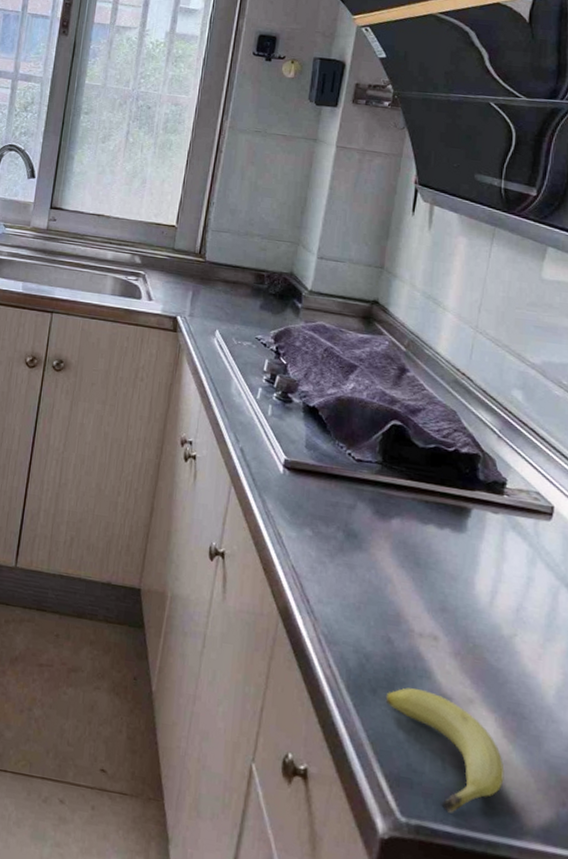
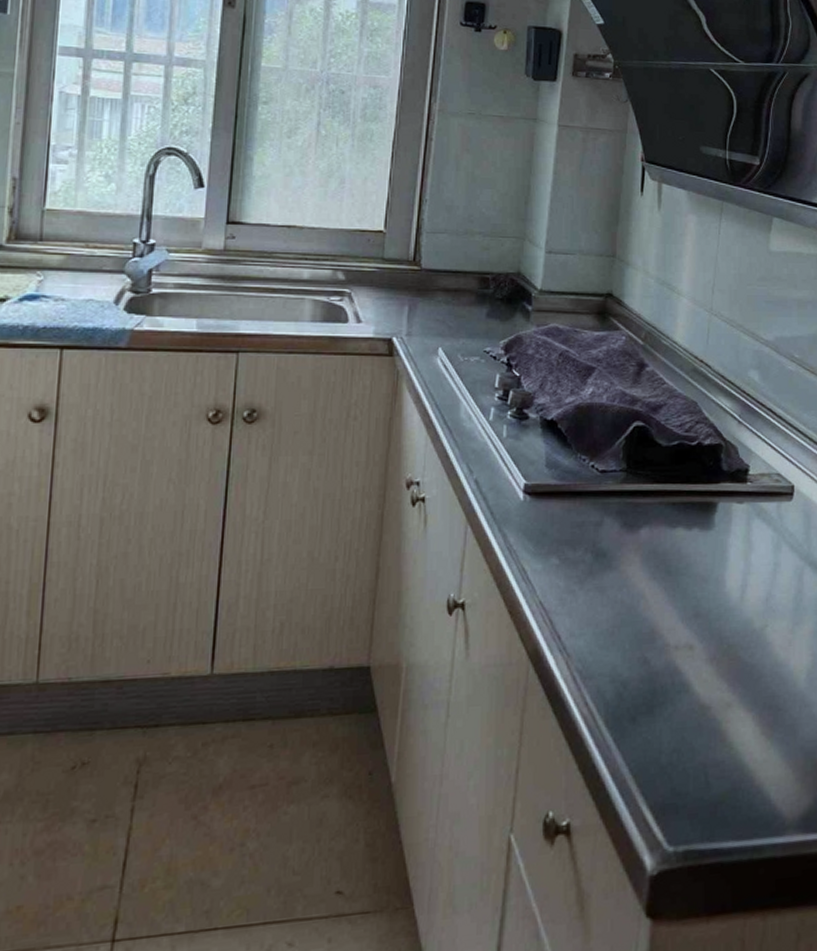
fruit: present [385,687,505,813] -> none [645,705,765,828]

